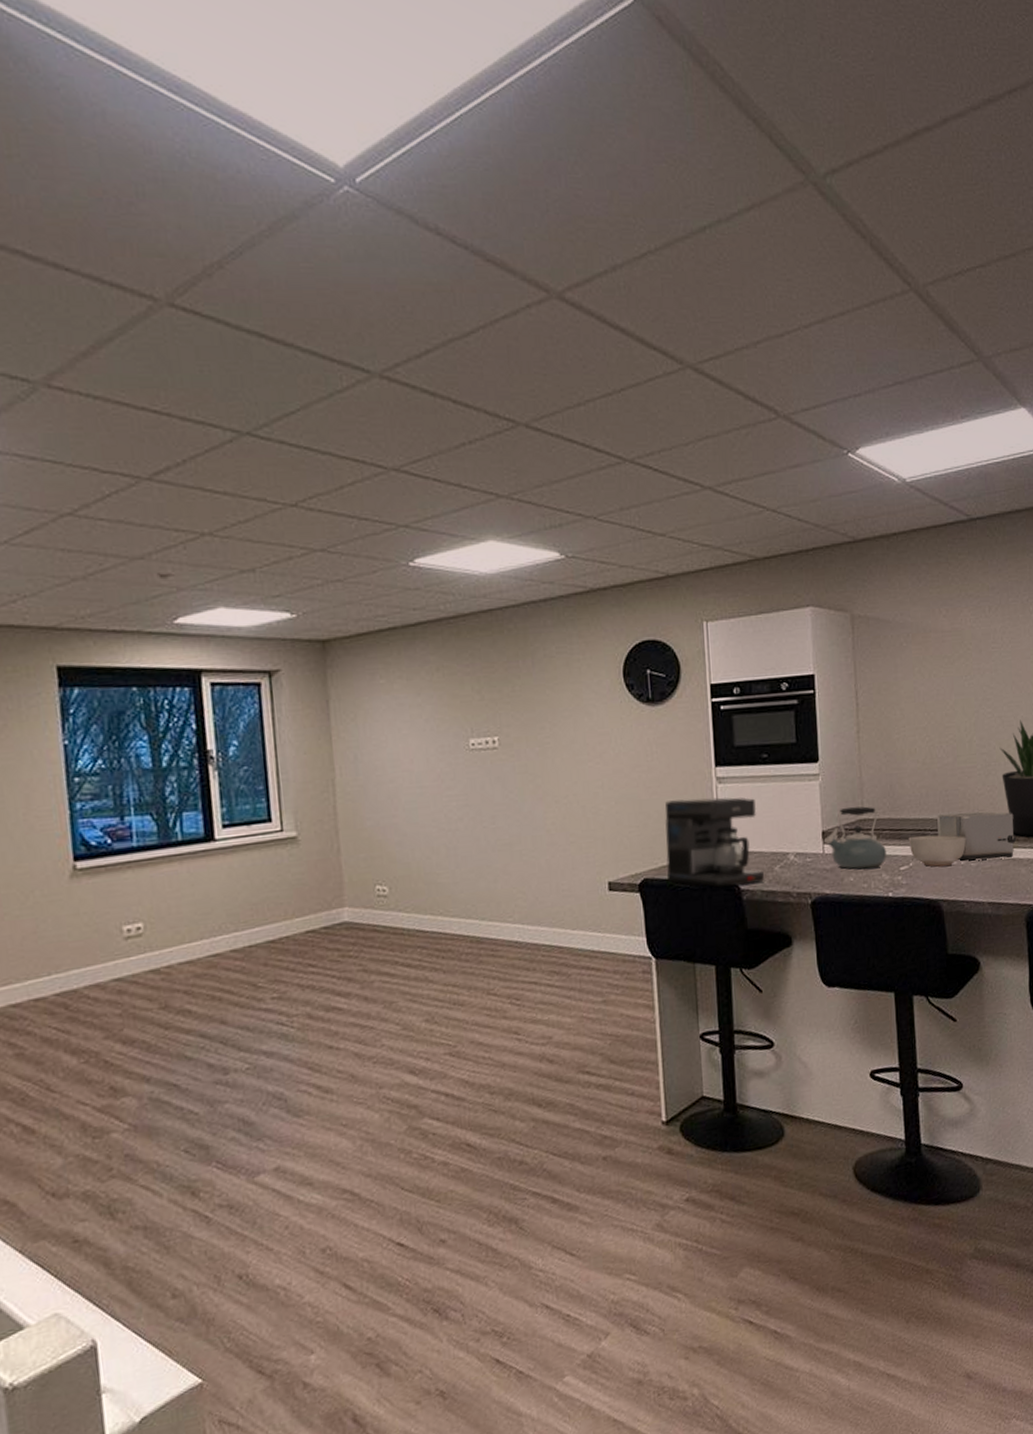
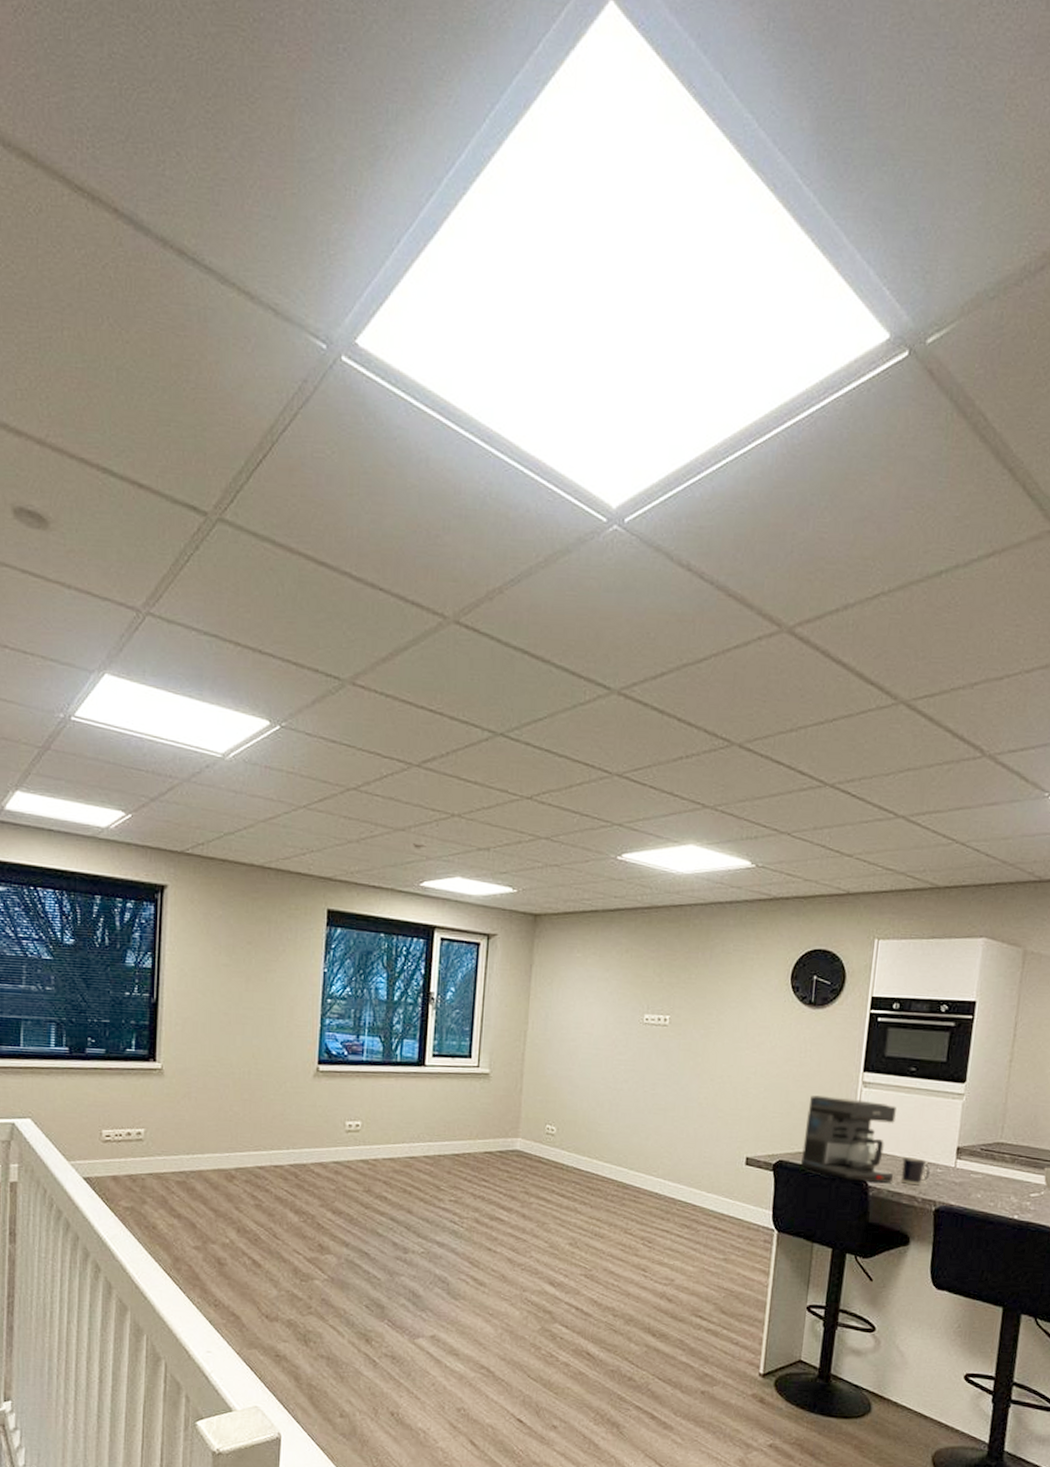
mug: none [770,850,800,880] -> present [901,1157,930,1186]
kettle: present [824,806,886,870] -> none [958,1129,1019,1190]

